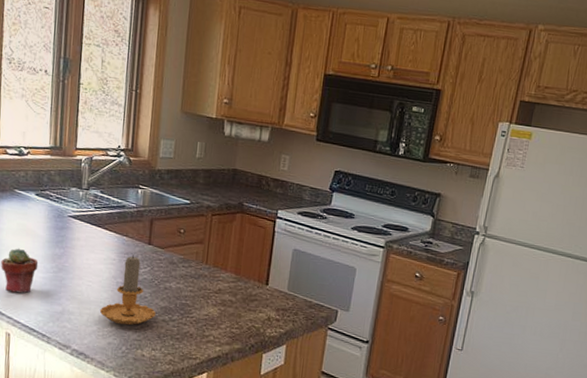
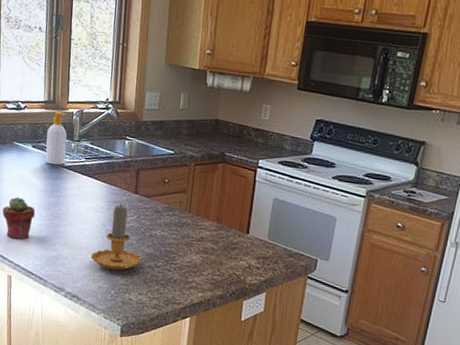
soap bottle: none [50,159,75,215] -> present [45,112,67,166]

